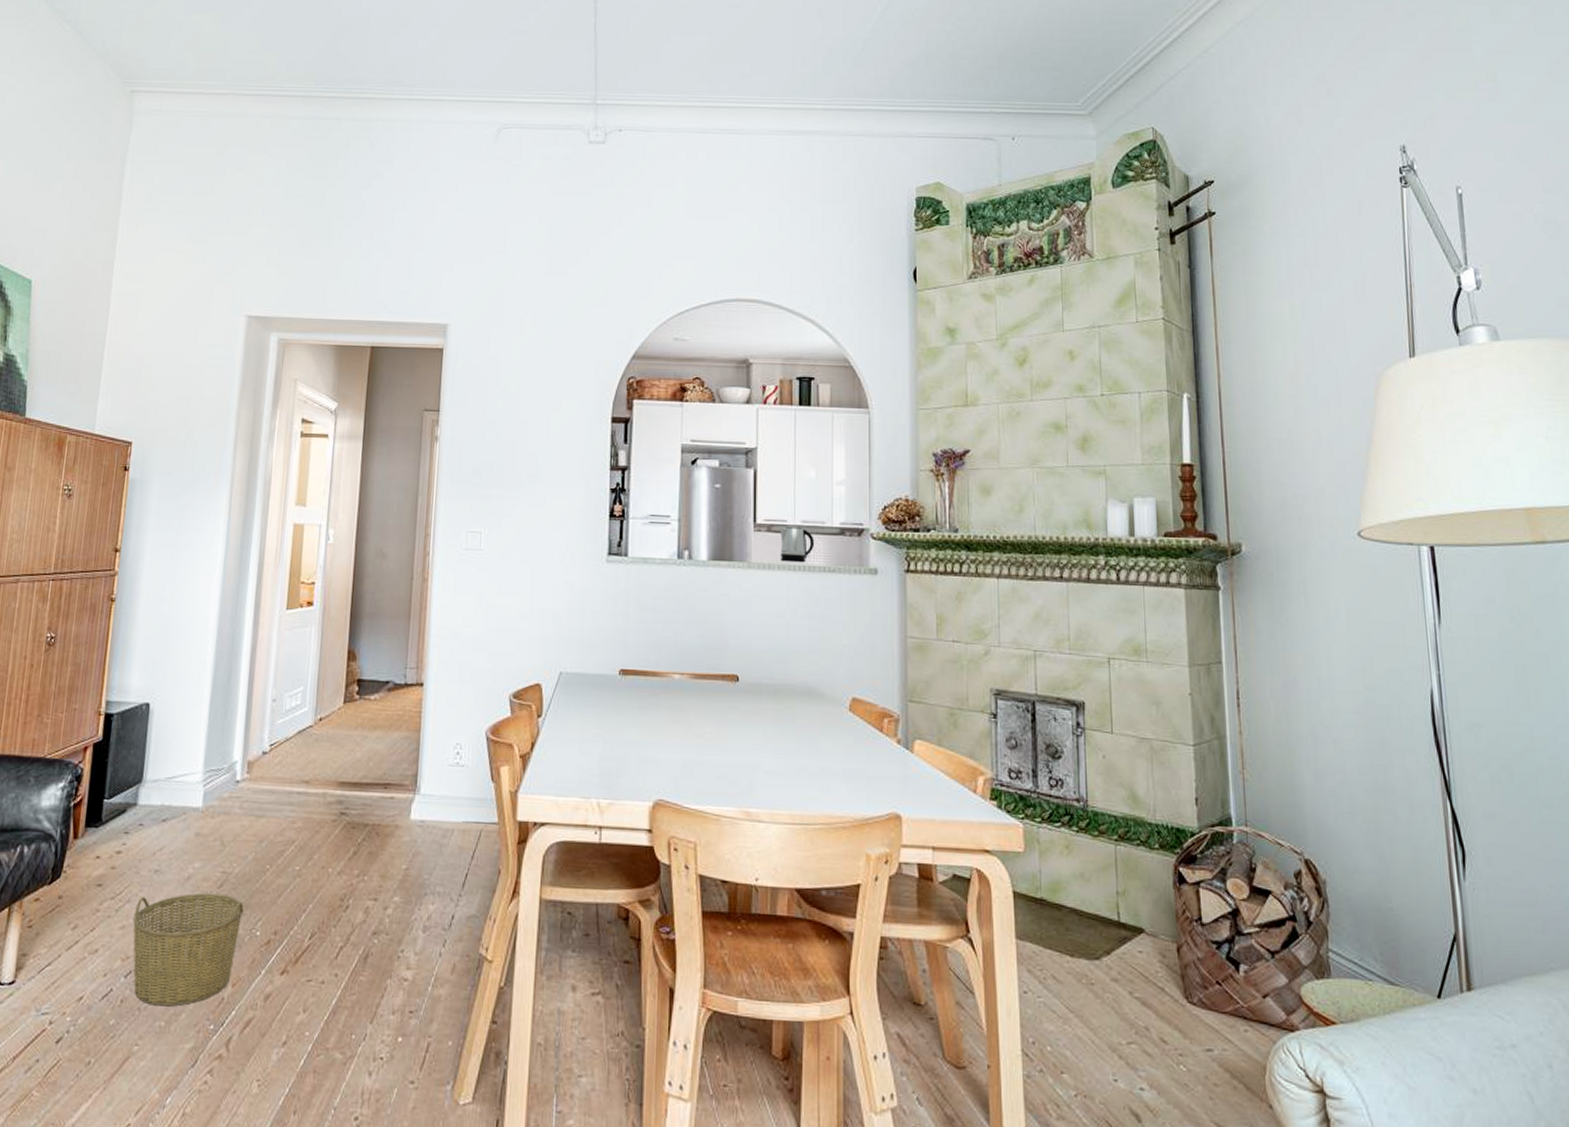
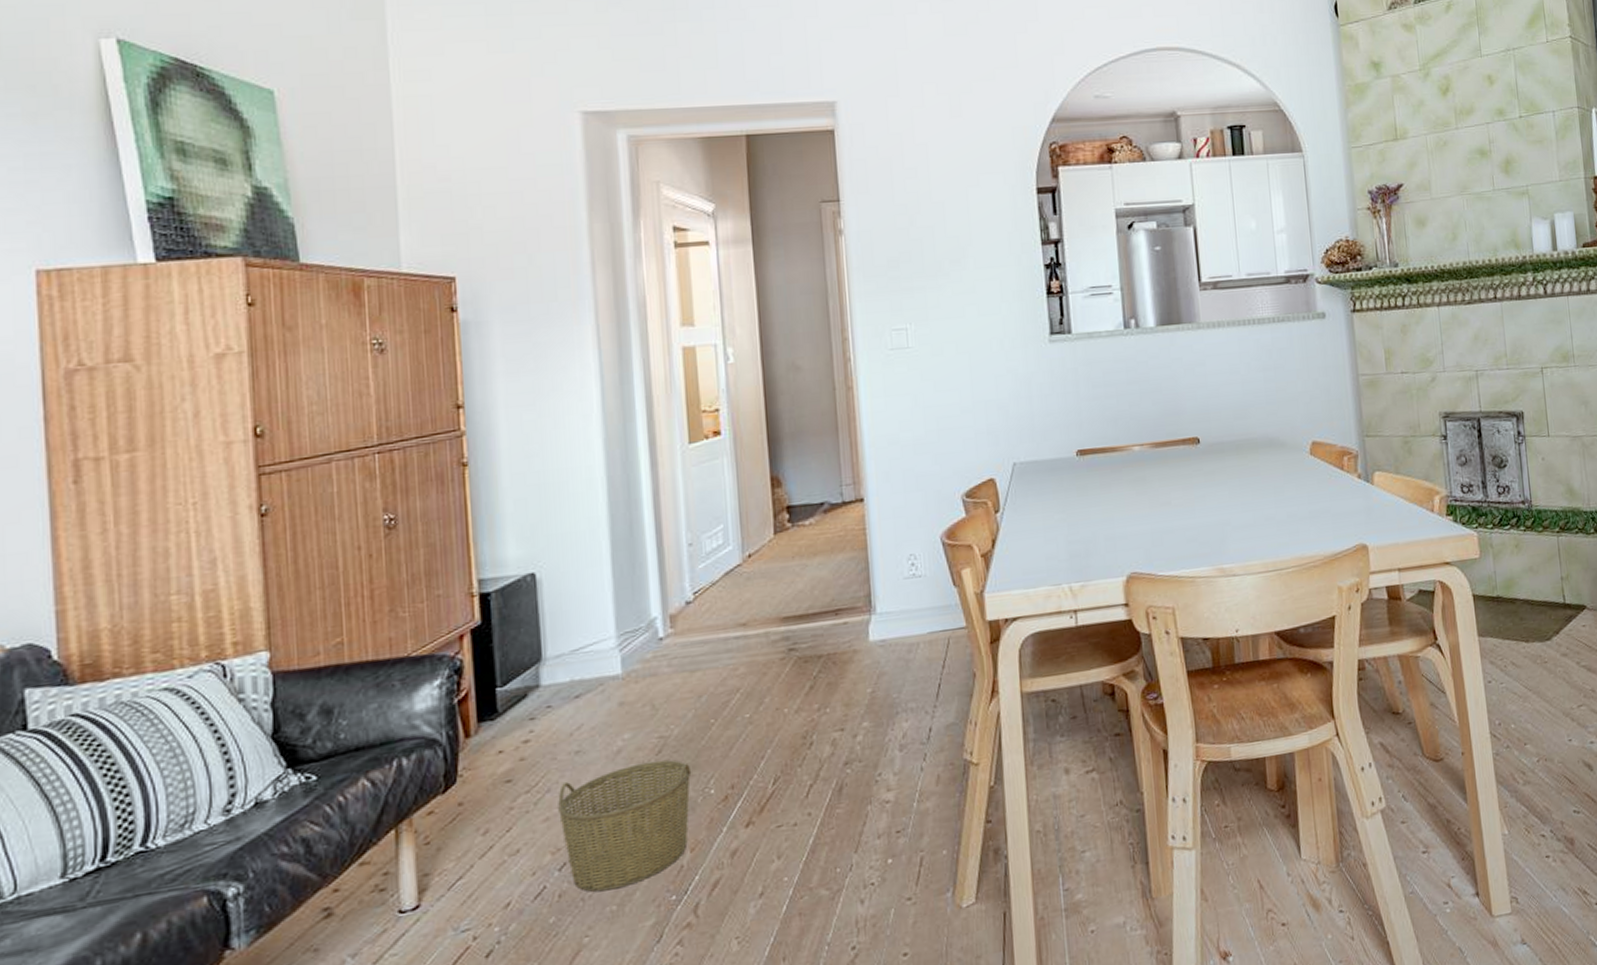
kettle: present [780,525,815,563] -> none [1226,279,1262,318]

